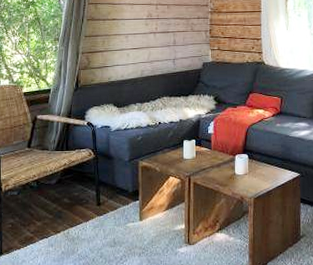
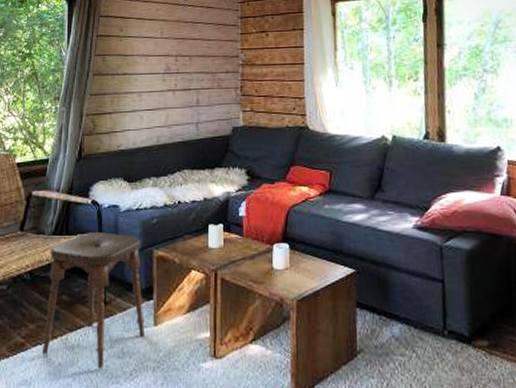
stool: none [48,148,132,256] -> present [42,232,144,369]

